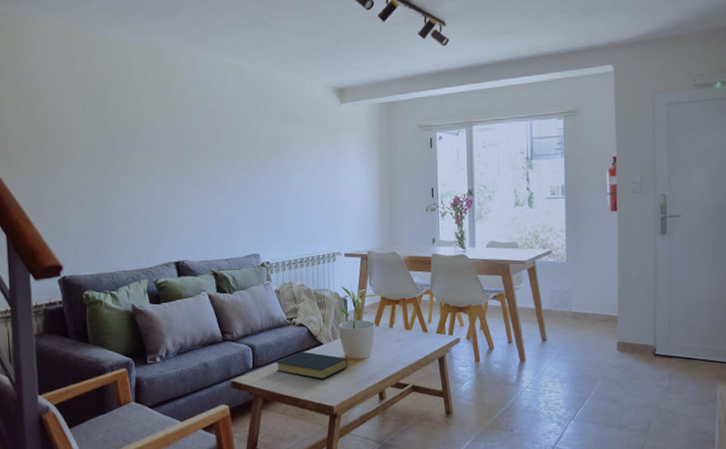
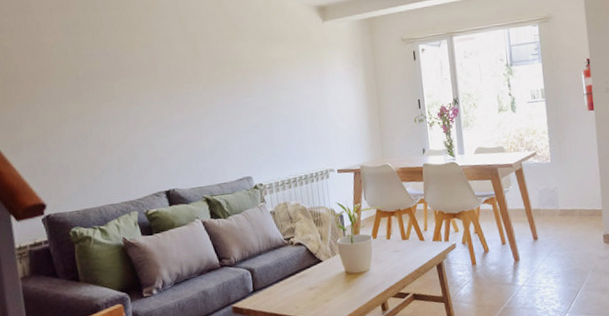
hardback book: present [275,352,348,380] -> none [276,270,349,297]

